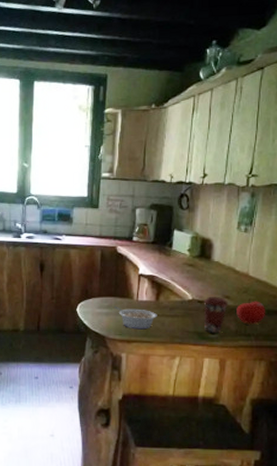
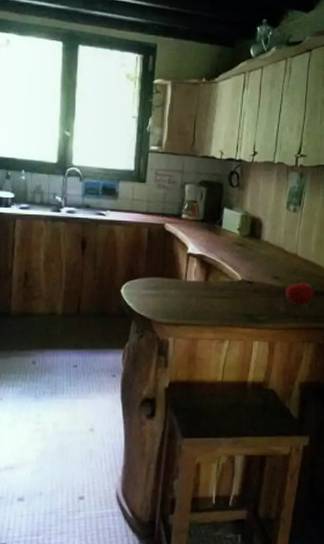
legume: present [114,306,157,330] -> none [161,287,206,312]
coffee cup: present [203,296,229,333] -> none [253,276,278,315]

